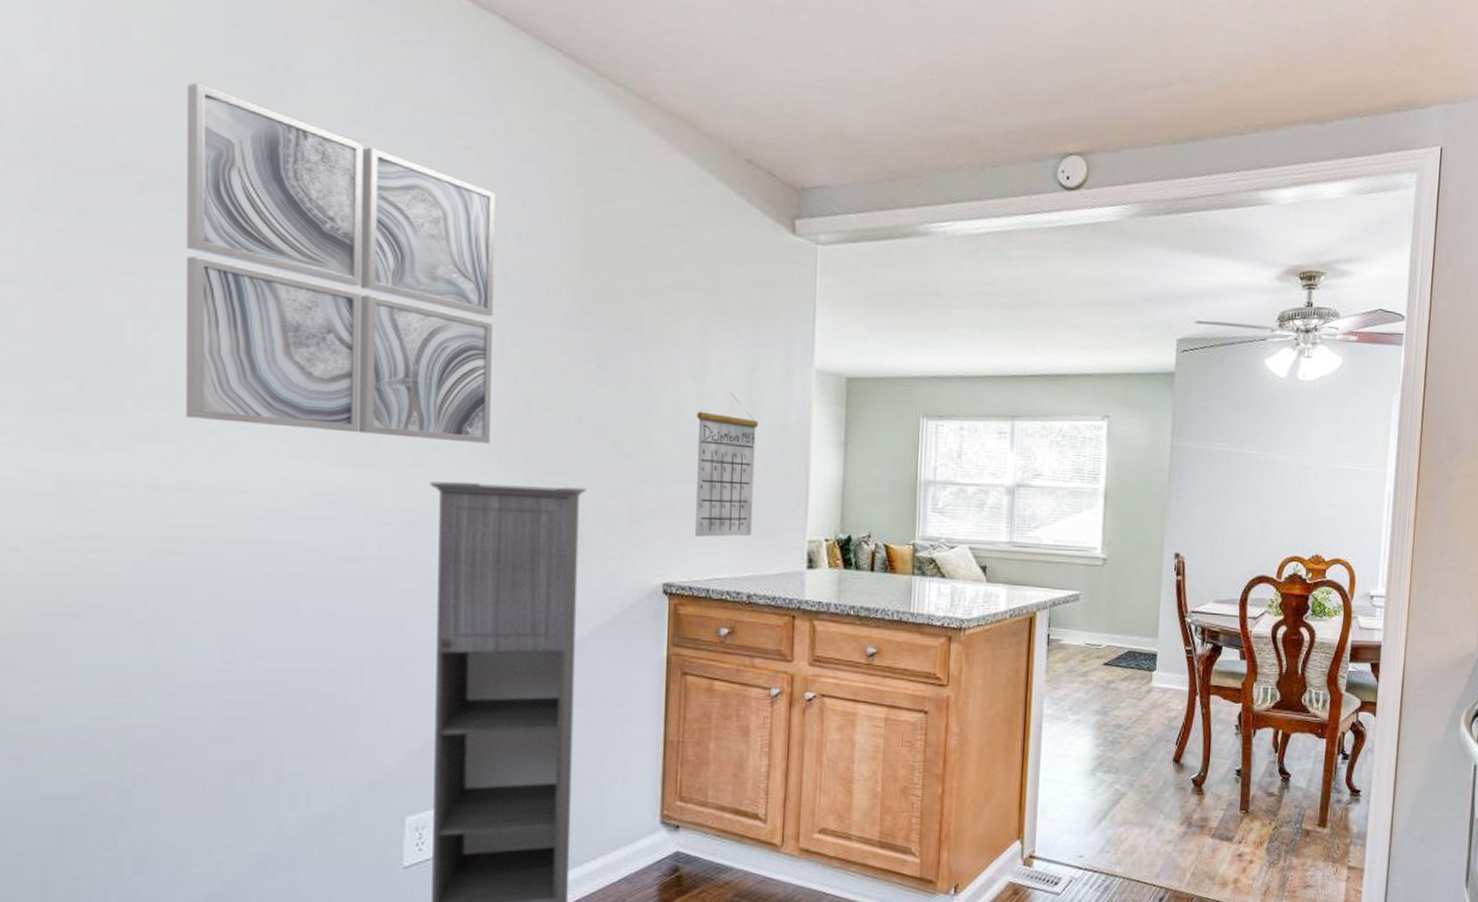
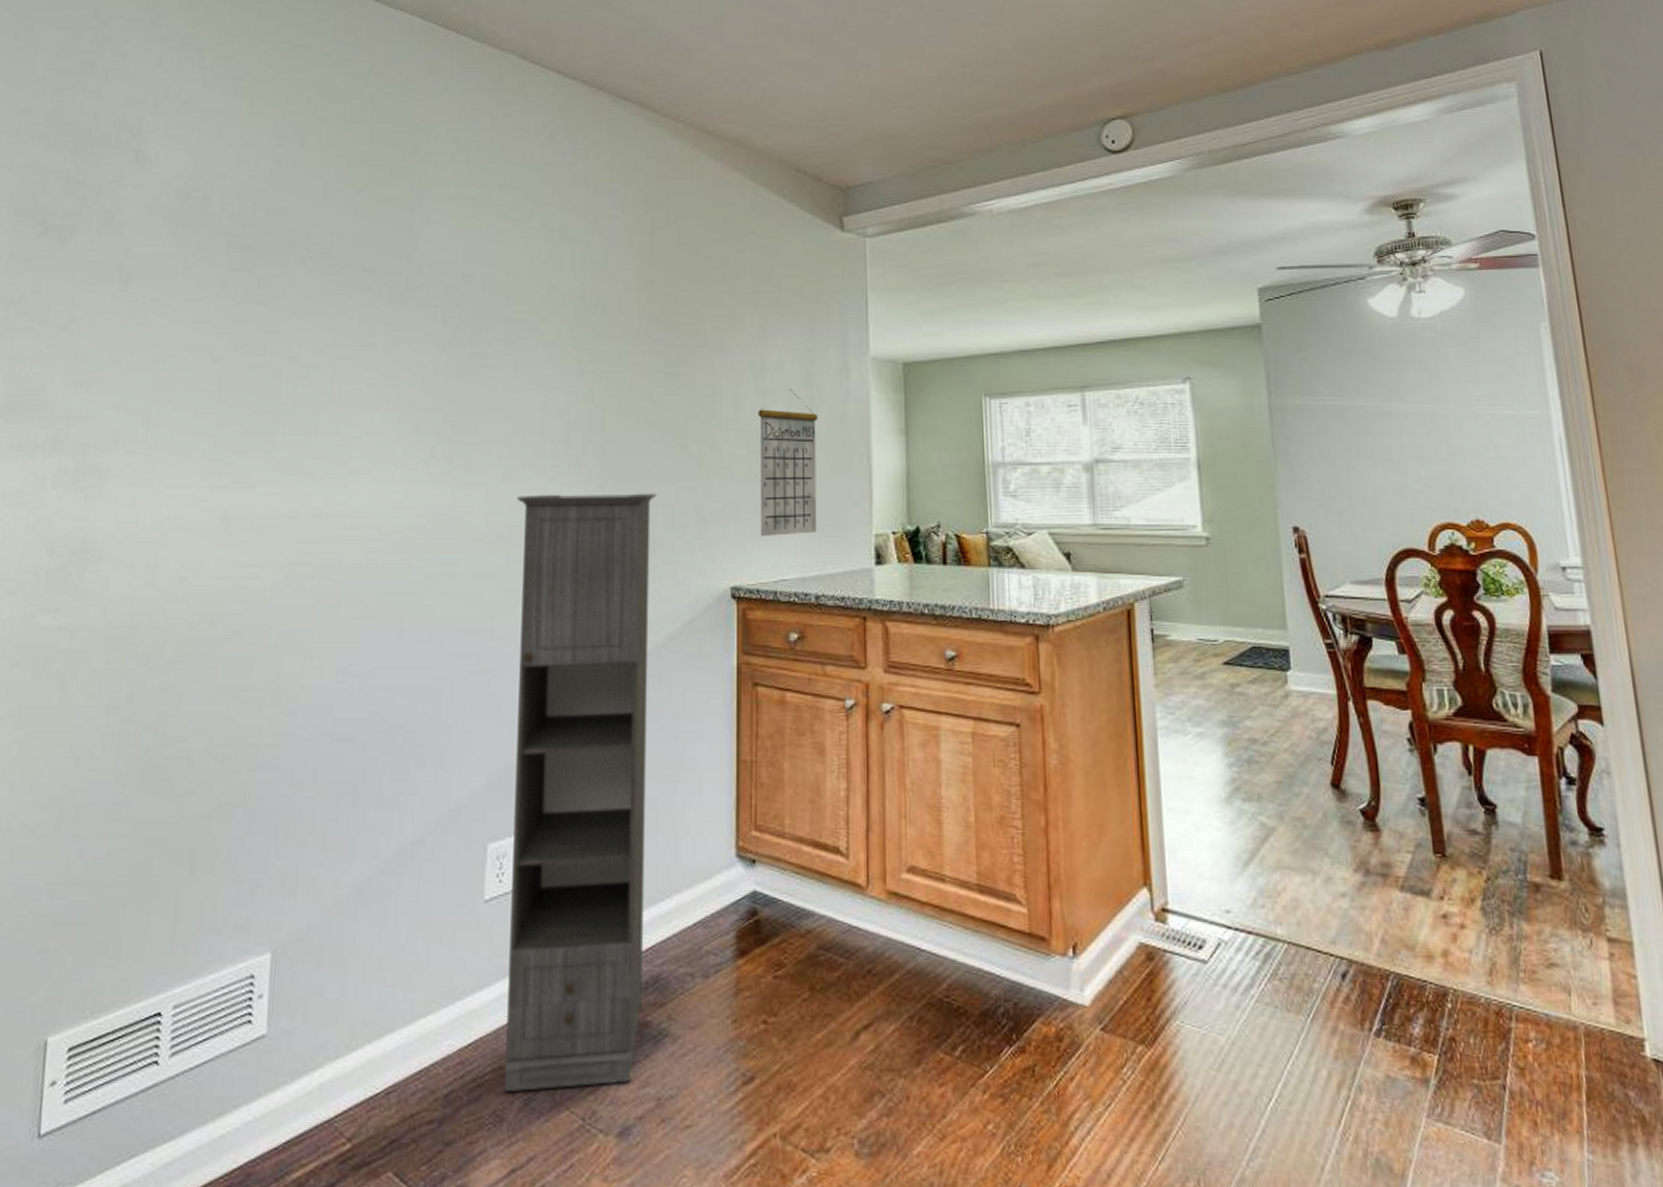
wall art: present [185,82,495,444] -> none [321,171,576,457]

